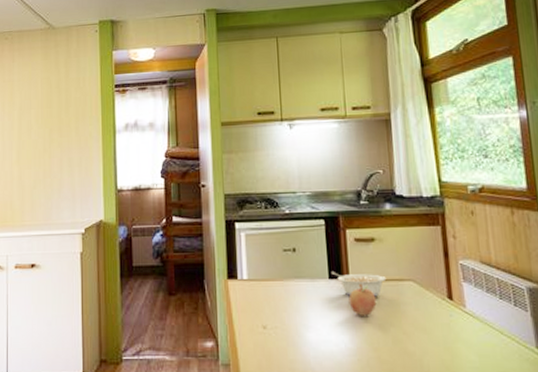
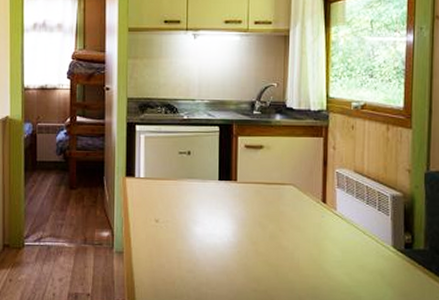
legume: present [331,272,387,297] -> none [221,174,270,198]
fruit: present [348,284,377,316] -> none [234,186,259,214]

